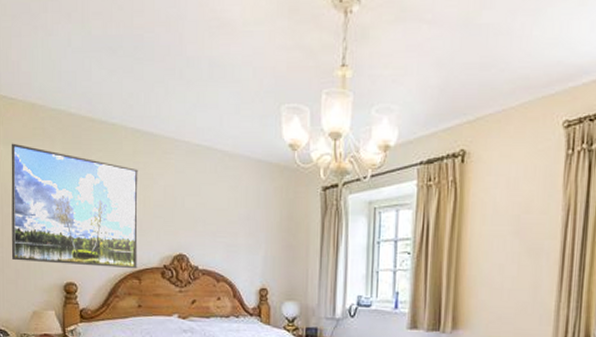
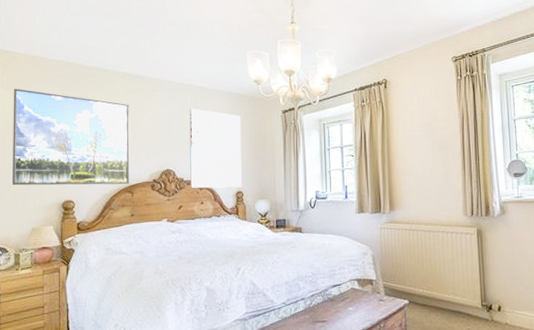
wall art: none [206,178,270,283] -> present [189,108,242,189]

